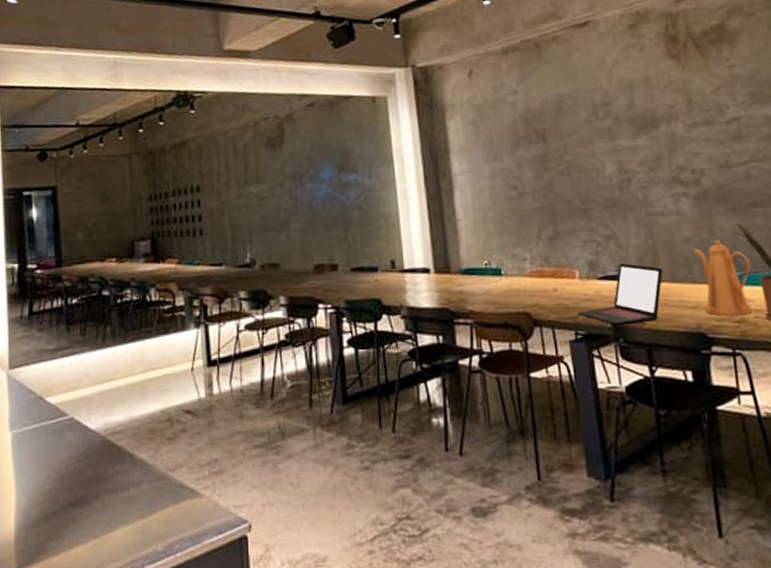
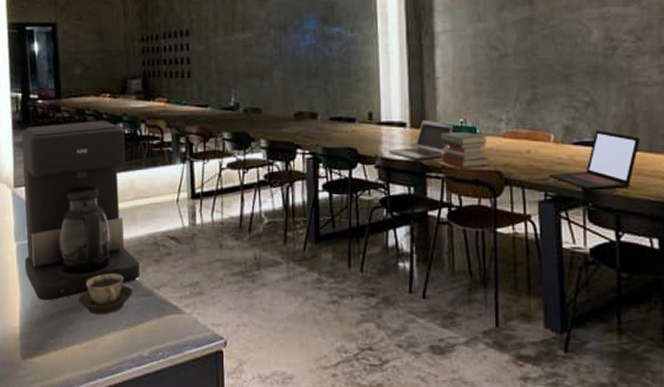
coffee maker: none [18,288,153,497] -> present [22,121,141,301]
cup: none [82,458,145,508] -> present [78,273,133,315]
laptop: none [413,264,479,308] -> present [388,119,454,161]
books: none [466,273,518,311] -> present [441,131,490,167]

